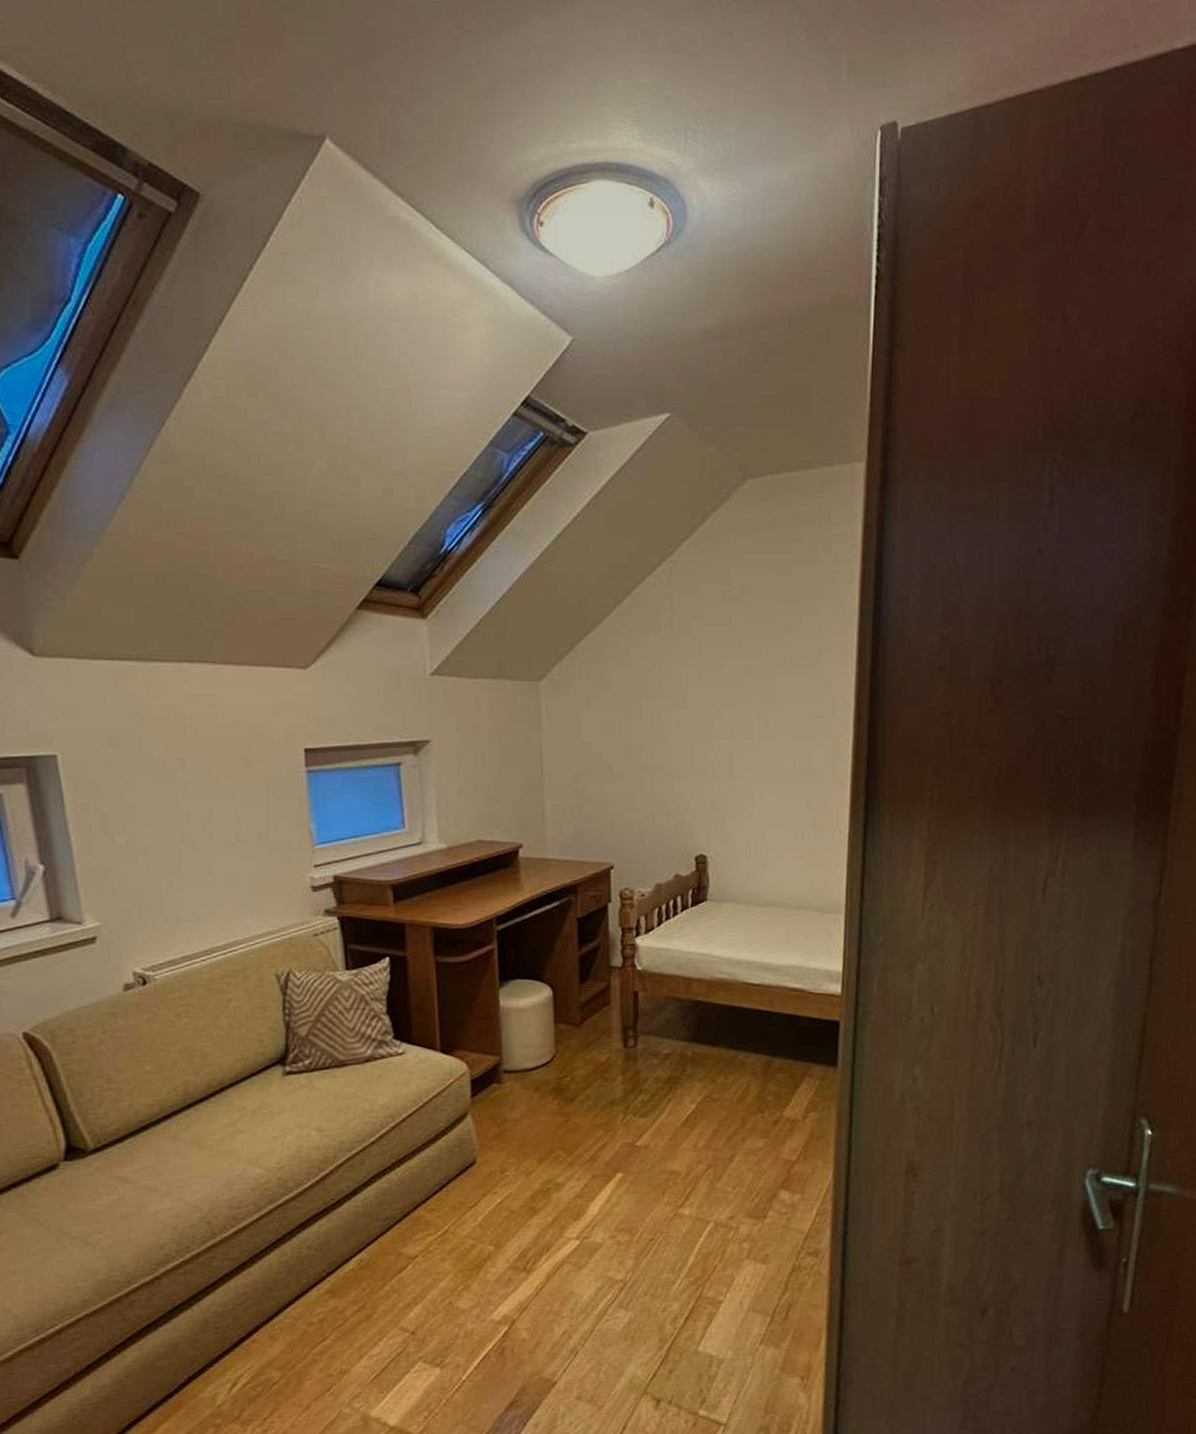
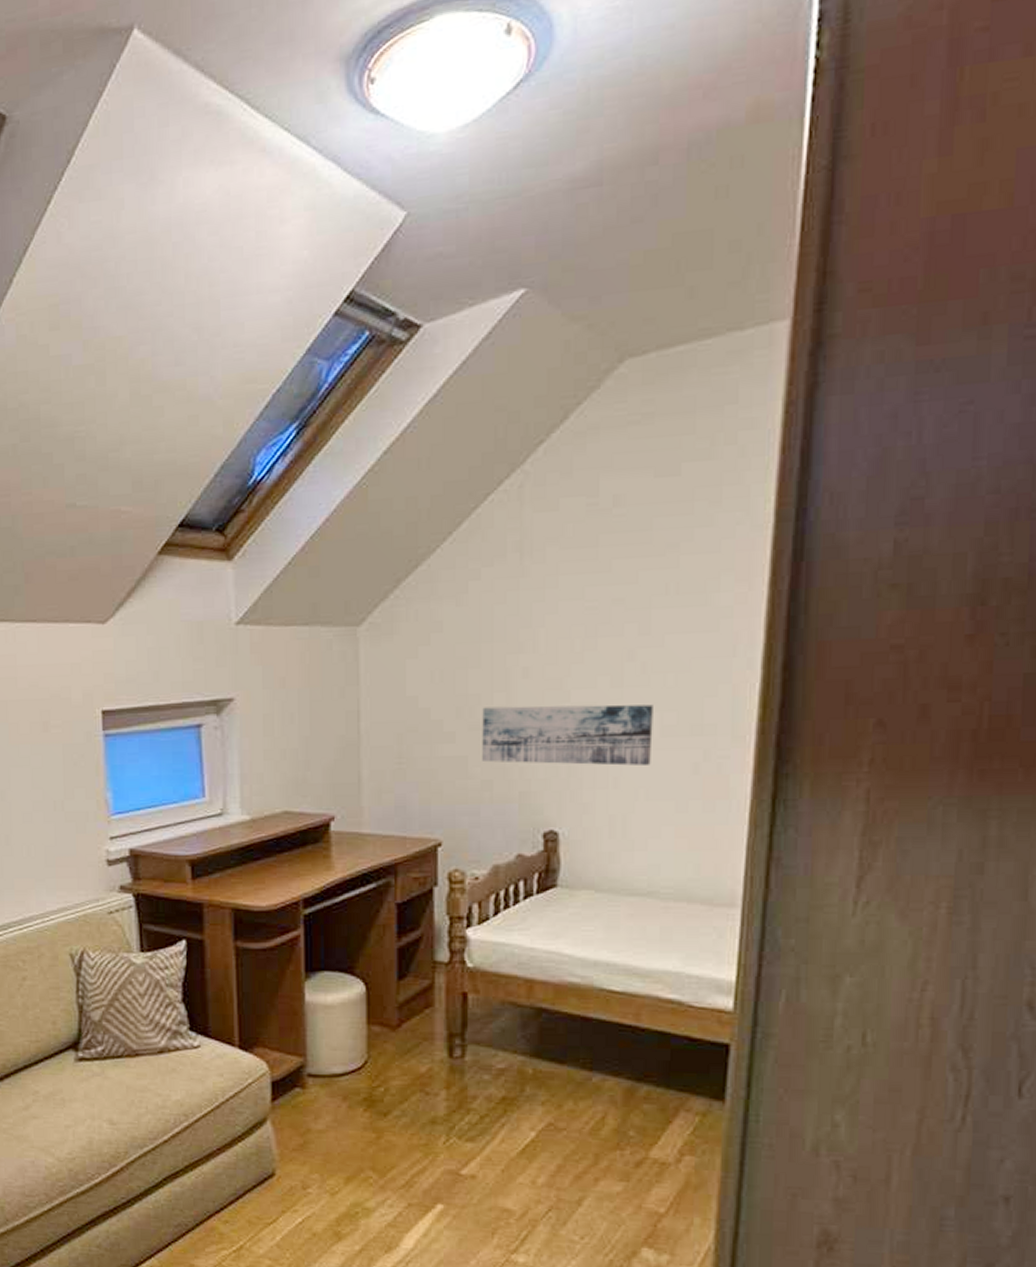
wall art: none [644,752,777,802] -> present [482,704,653,766]

